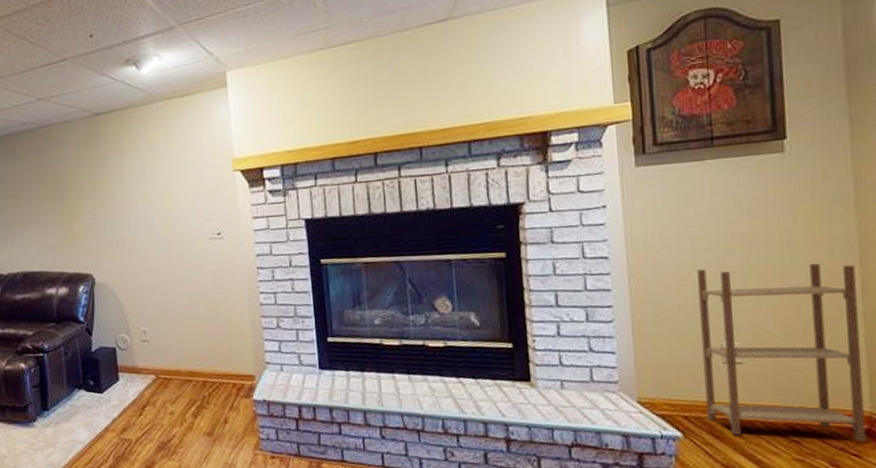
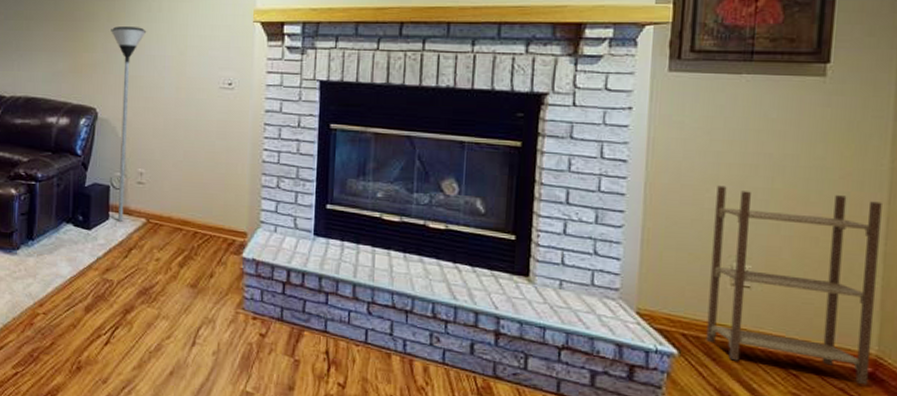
floor lamp: none [97,190,133,381] -> present [111,26,147,222]

